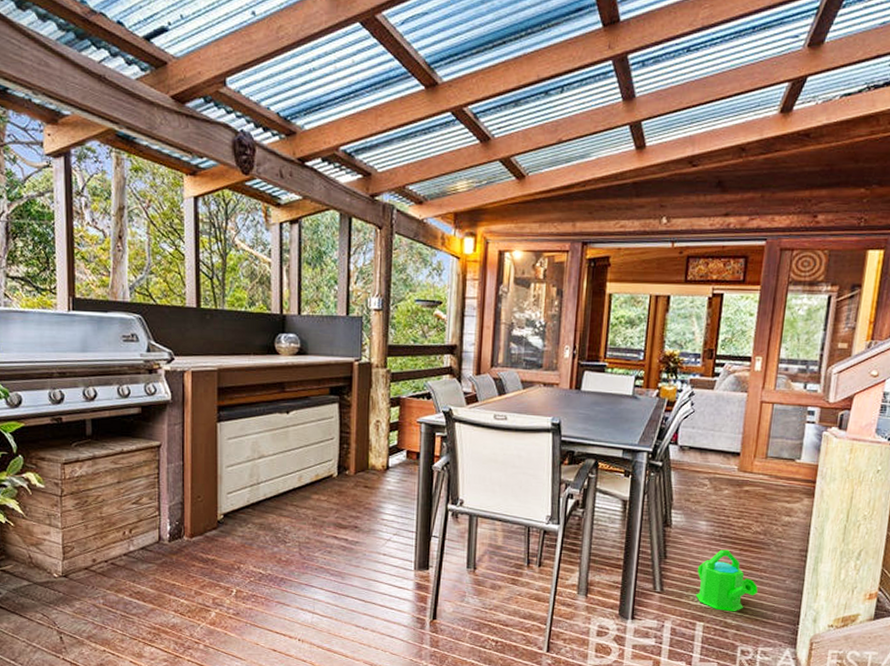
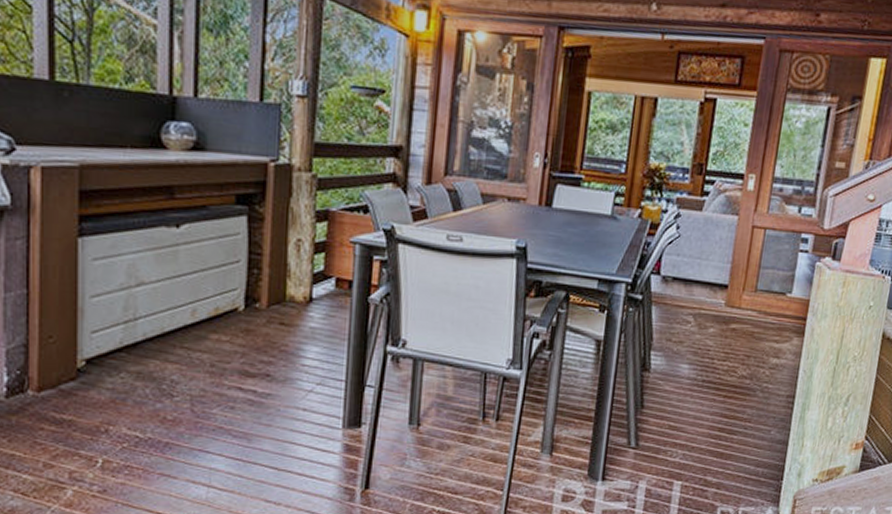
watering can: present [695,549,758,612] -> none [674,396,742,468]

